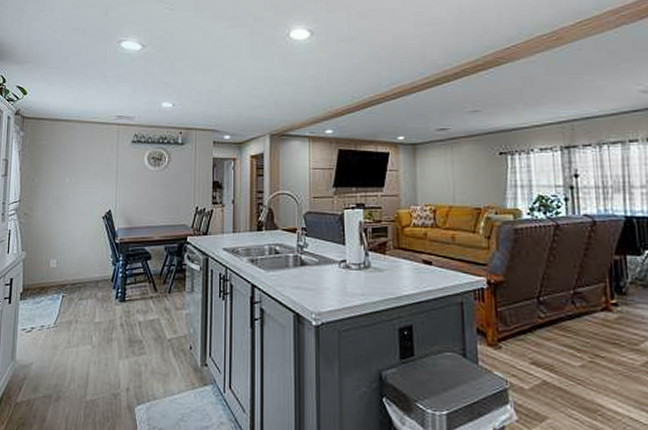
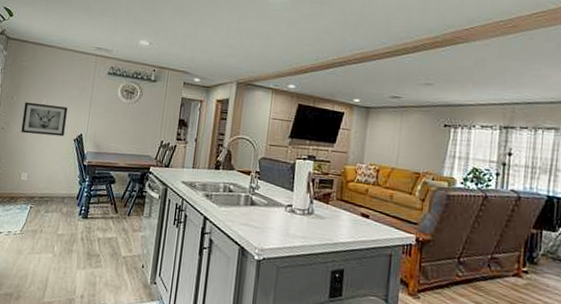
wall art: none [45,182,93,217] -> present [21,101,68,137]

